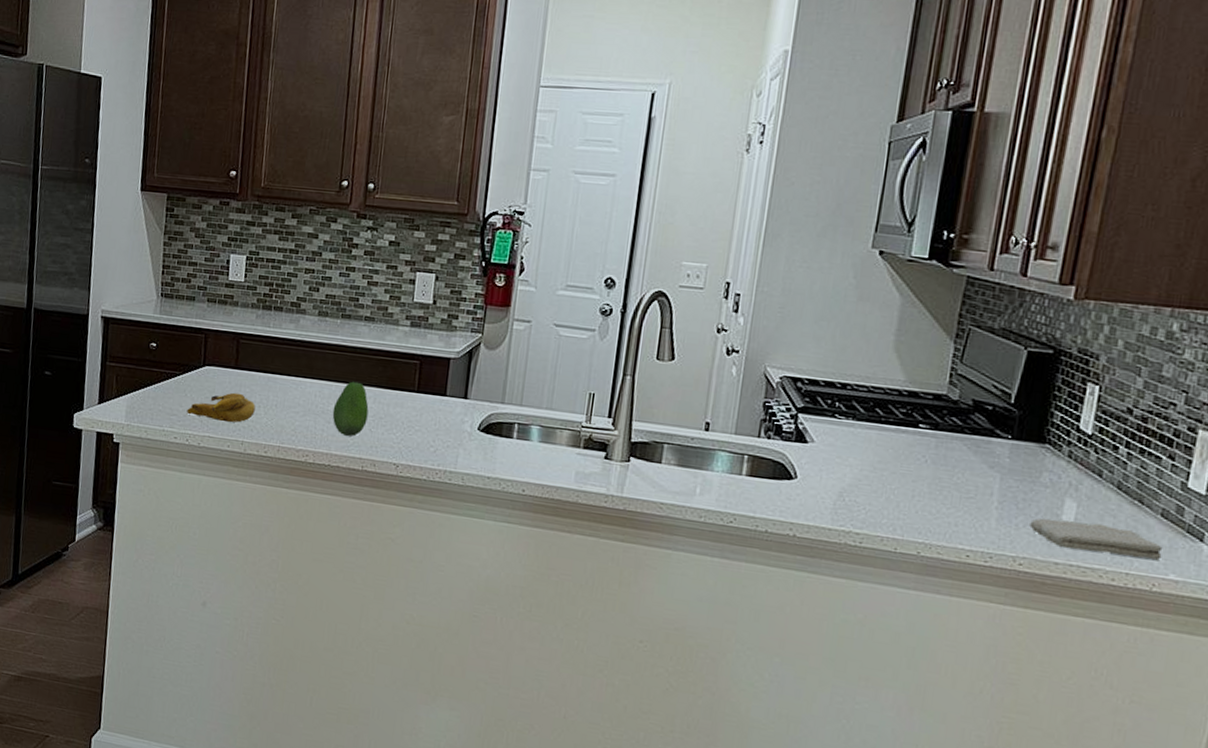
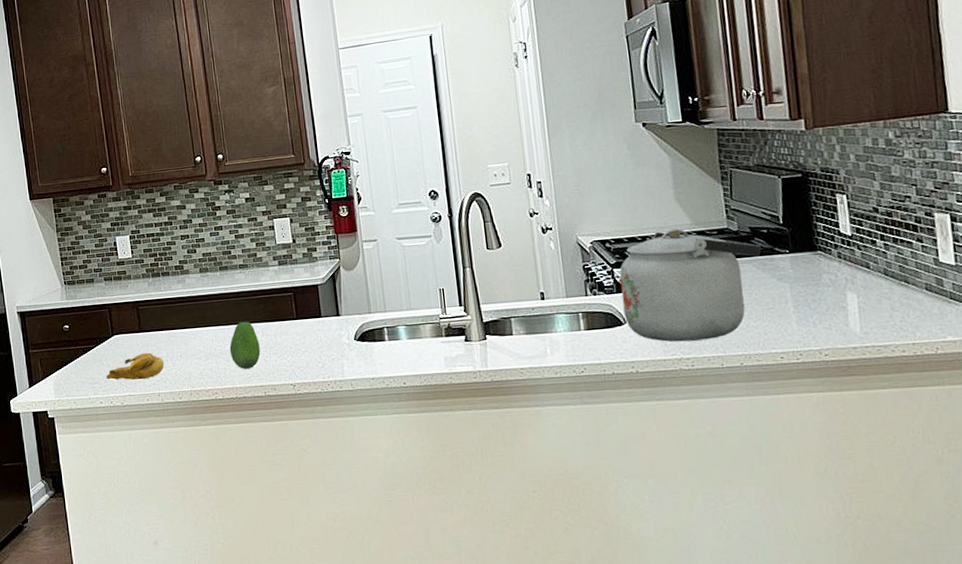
kettle: none [796,381,980,518] -> present [619,228,762,342]
washcloth: present [1029,518,1163,560] -> none [824,306,937,334]

